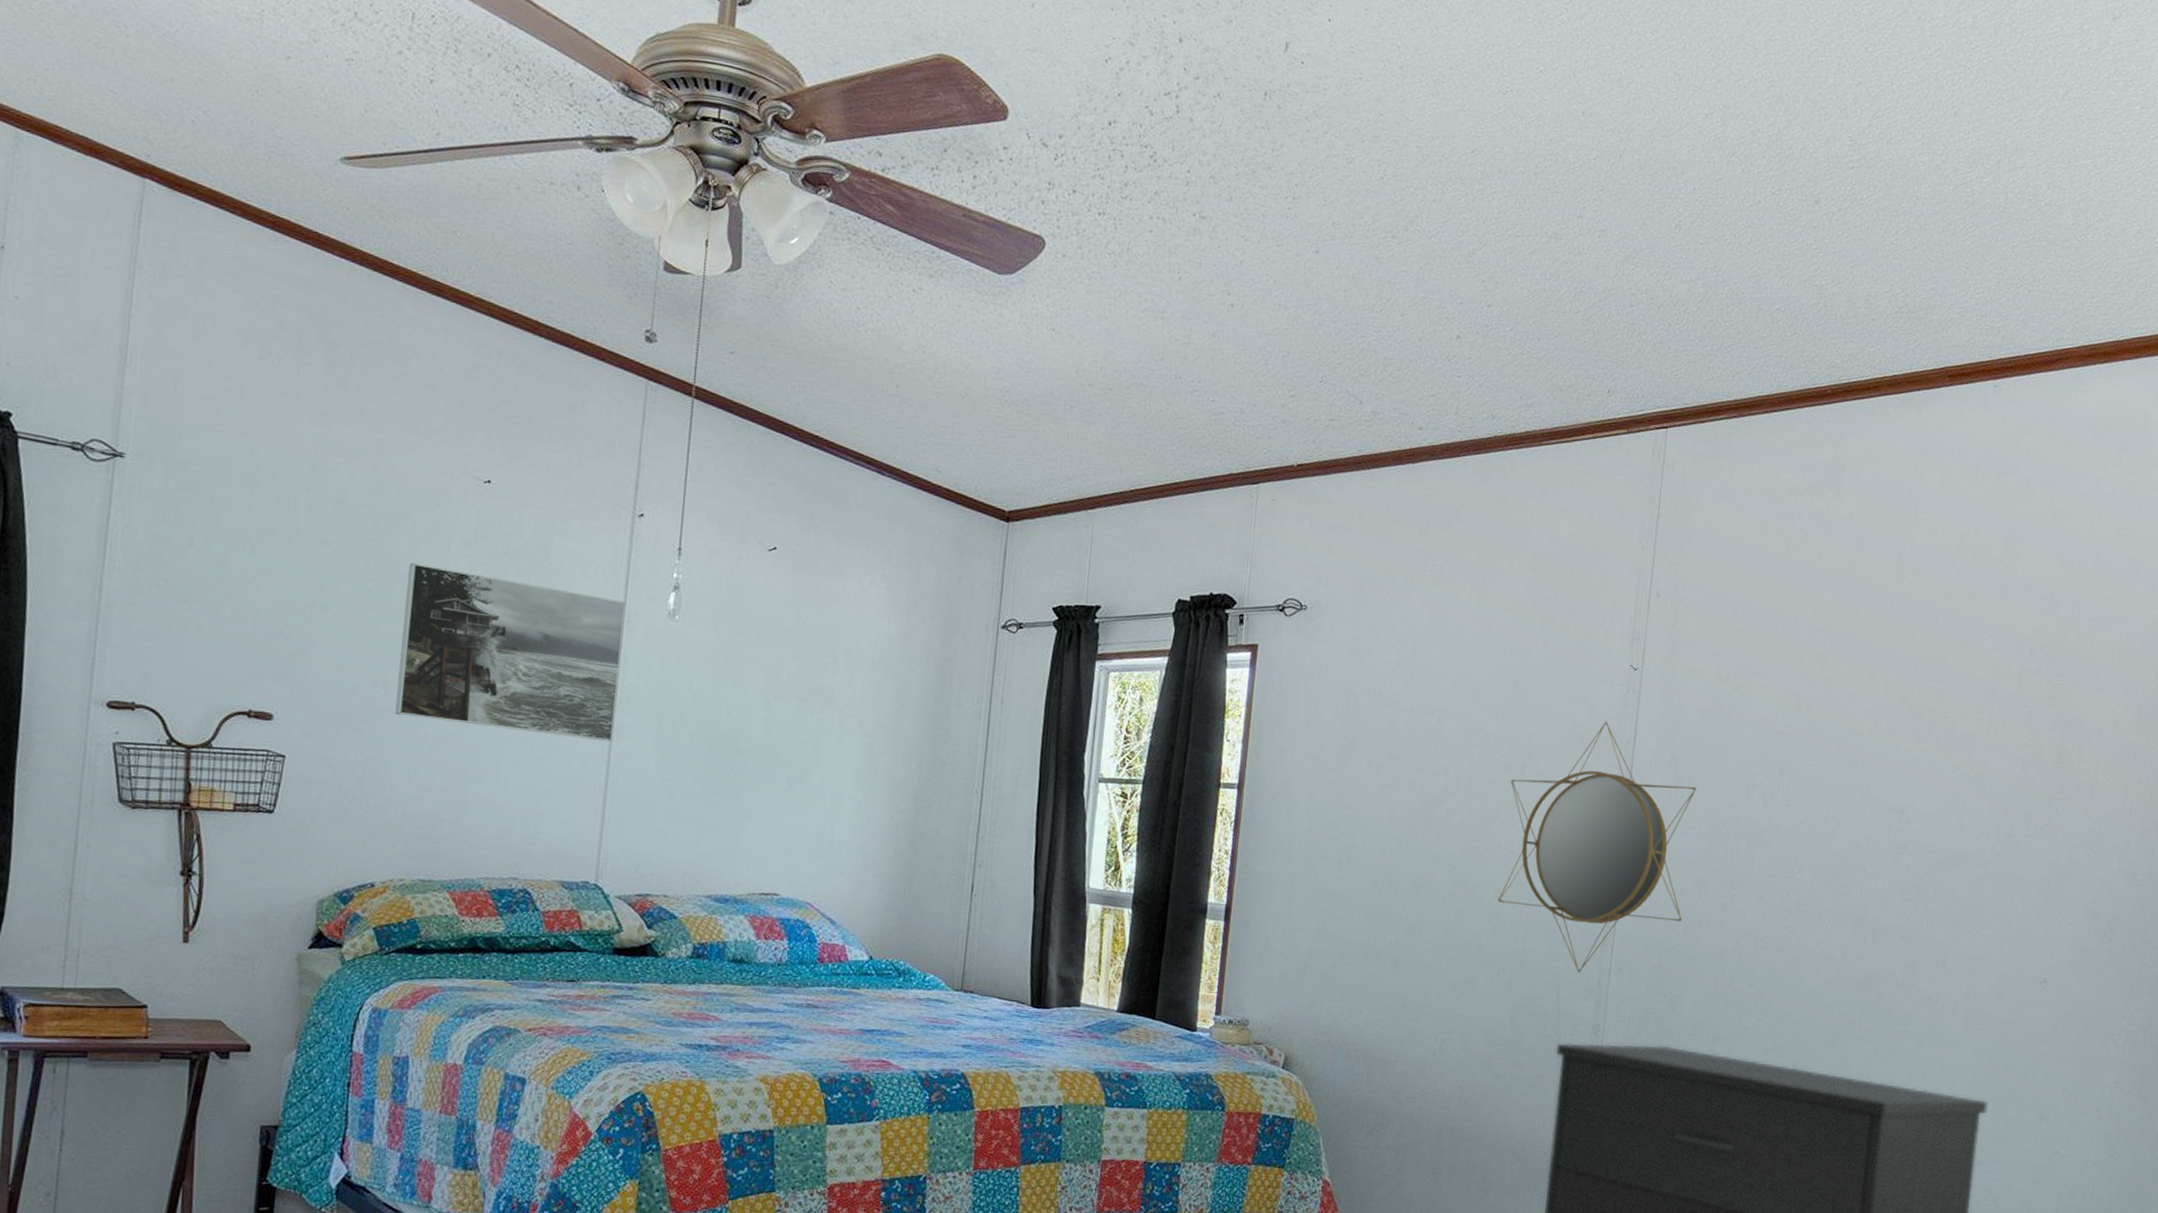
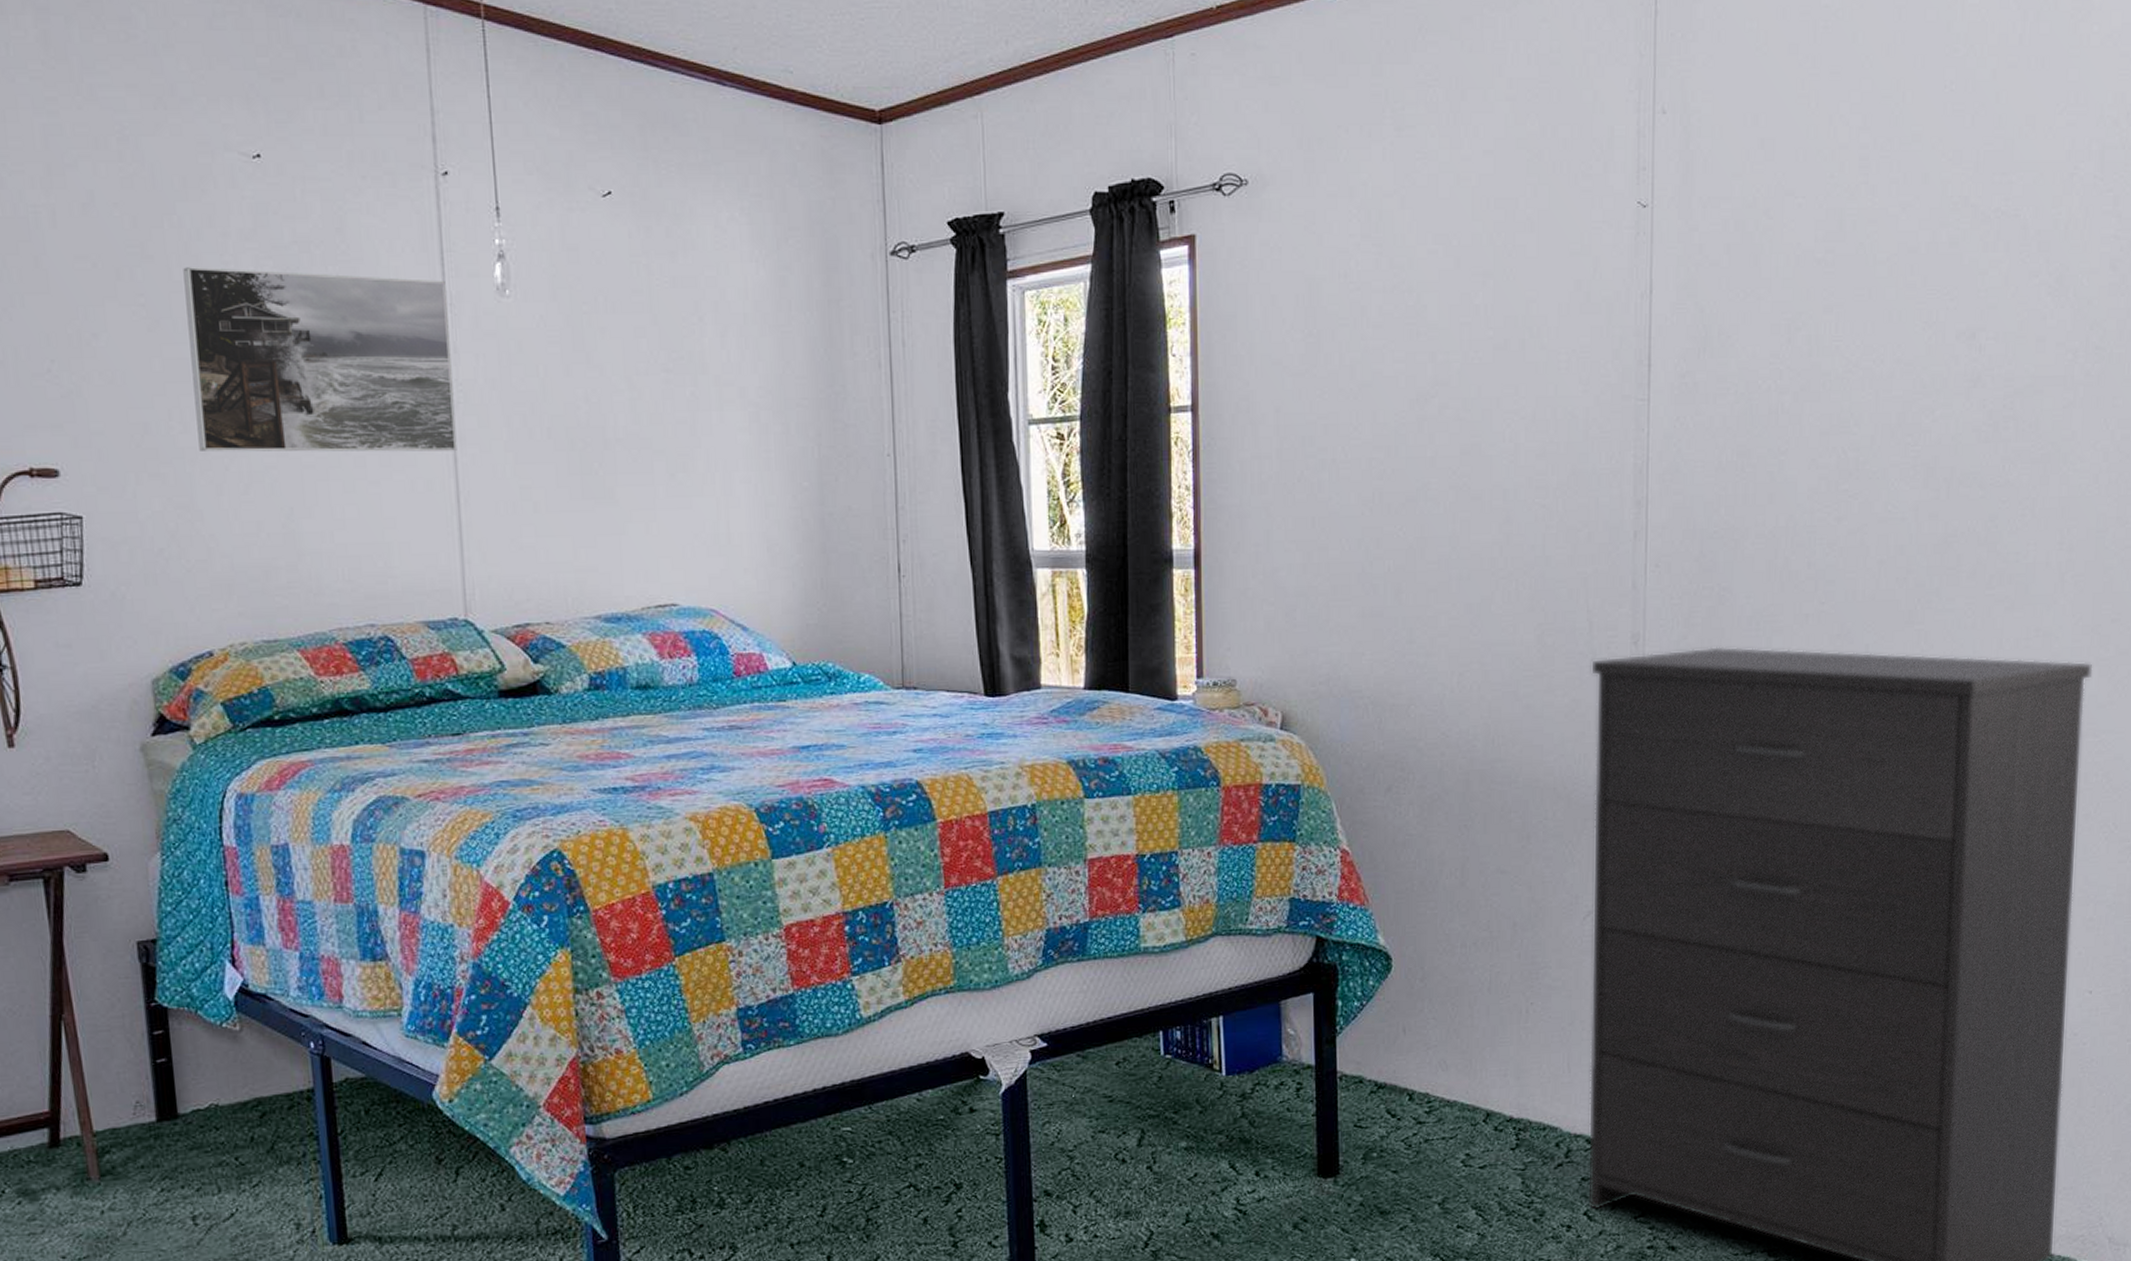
home mirror: present [1498,721,1696,973] -> none [1508,273,1728,576]

